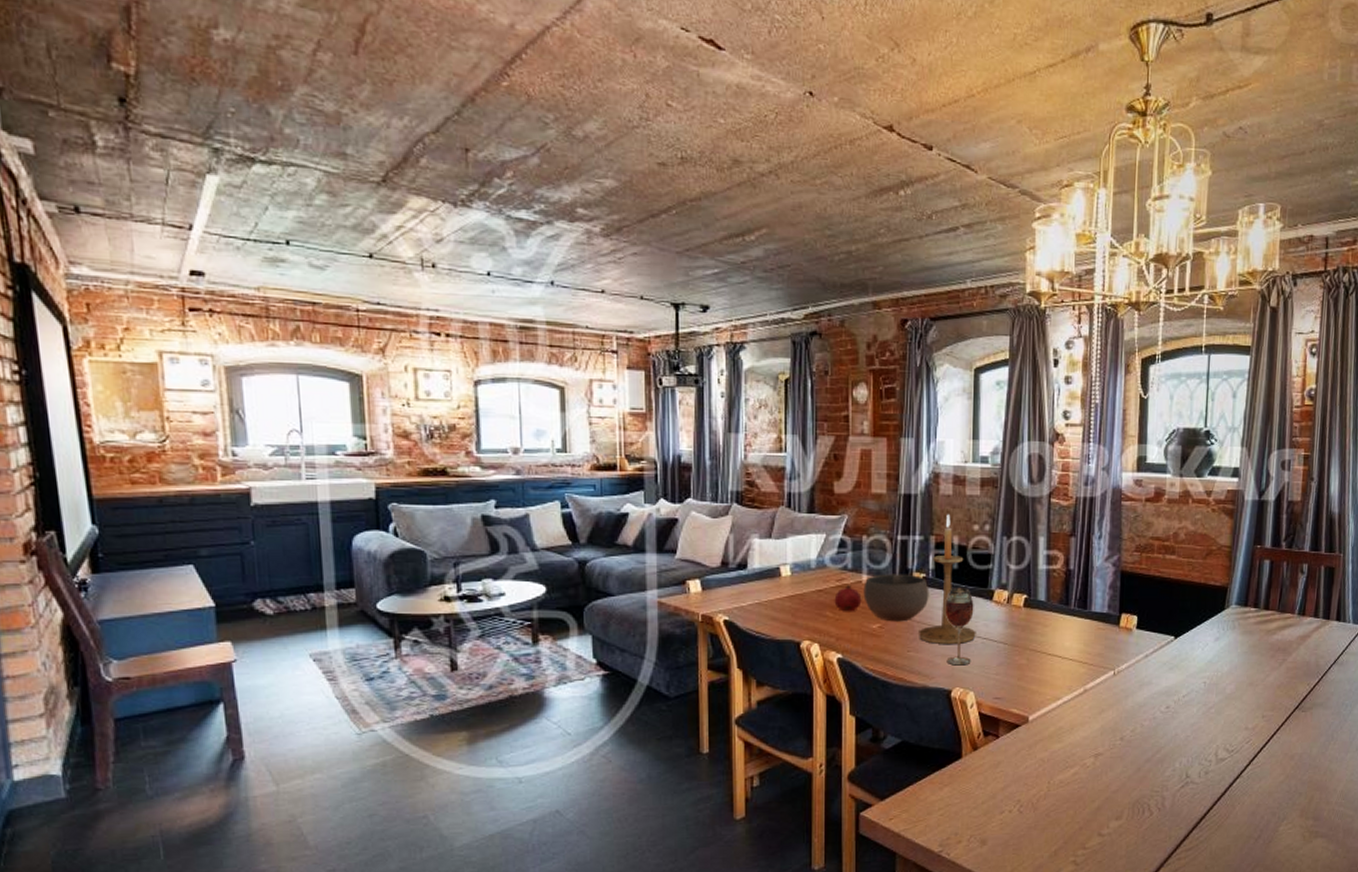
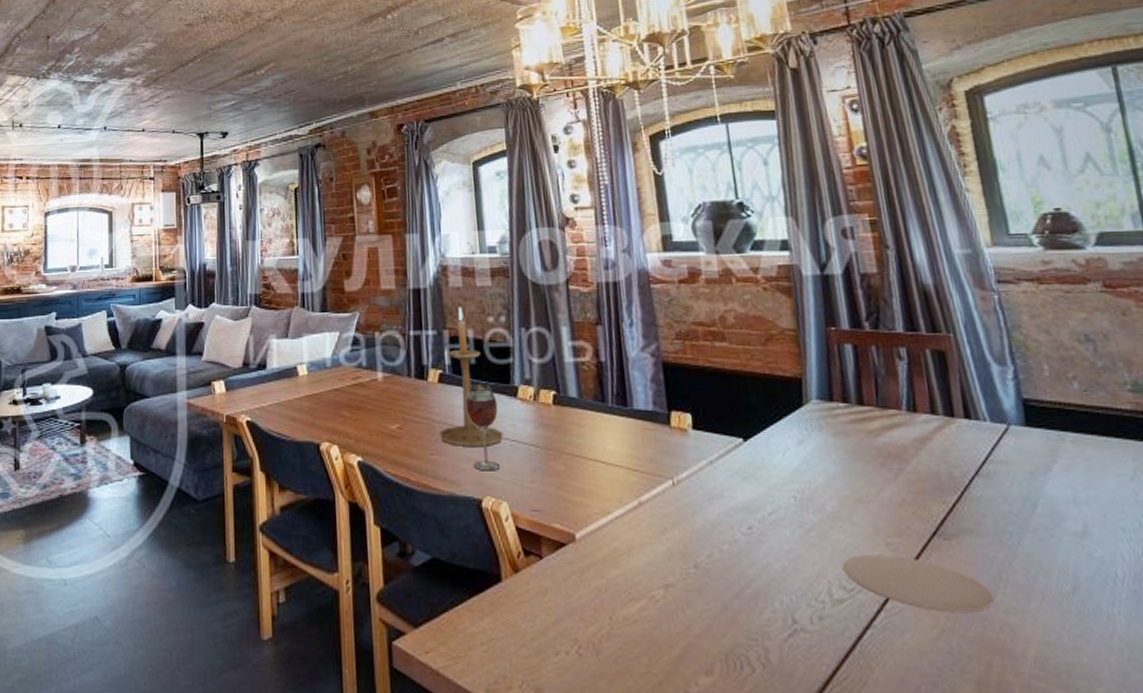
fruit: present [834,585,862,612] -> none [351,383,379,412]
bowl: present [863,574,929,622] -> none [379,370,448,422]
plate: none [1229,724,1326,764] -> present [842,553,995,614]

